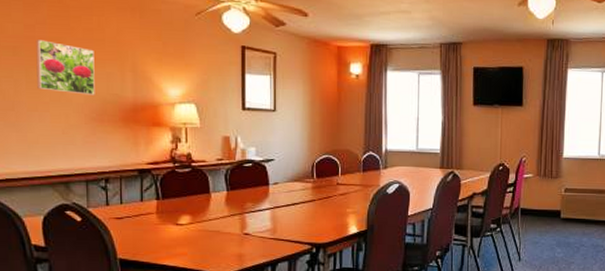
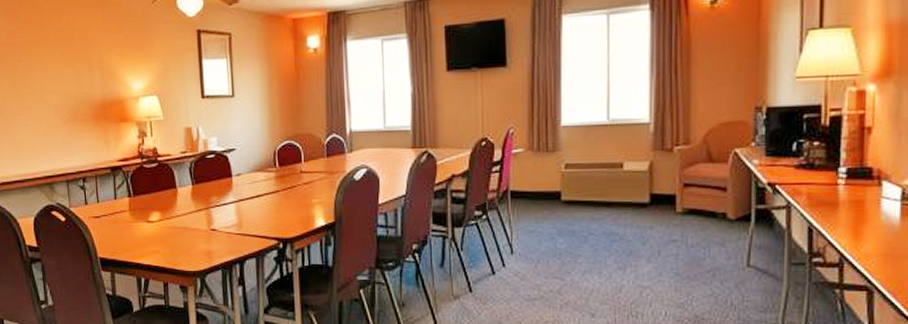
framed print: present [36,40,95,95] -> none [17,45,69,96]

